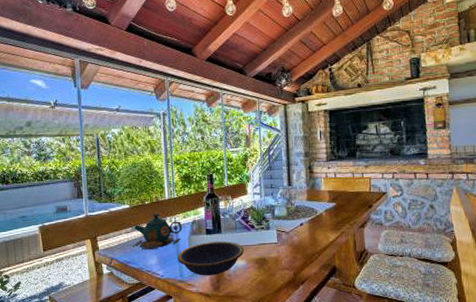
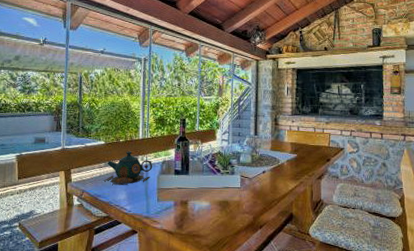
bowl: present [177,240,244,276] -> none [145,181,208,214]

